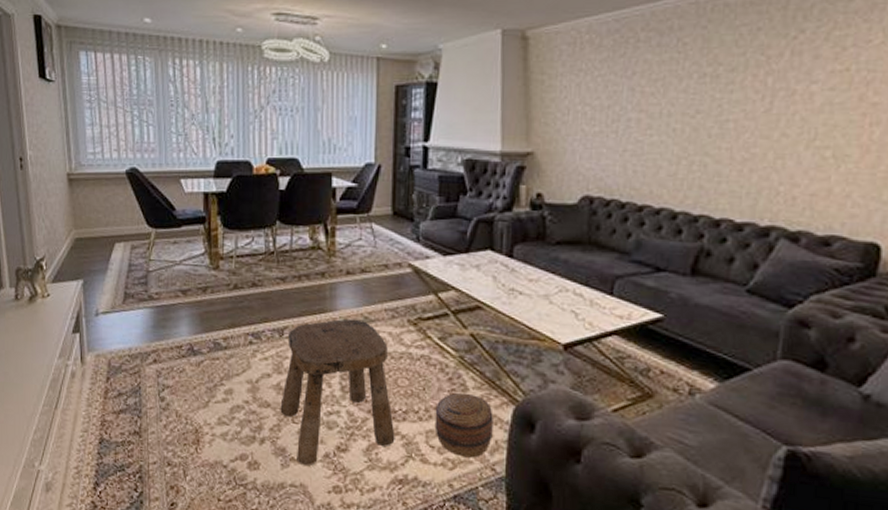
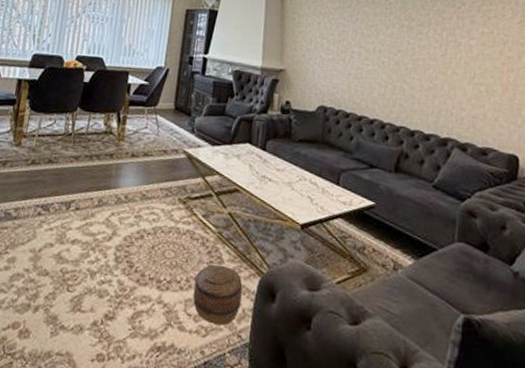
stool: present [280,318,395,466] -> none [57,195,160,334]

